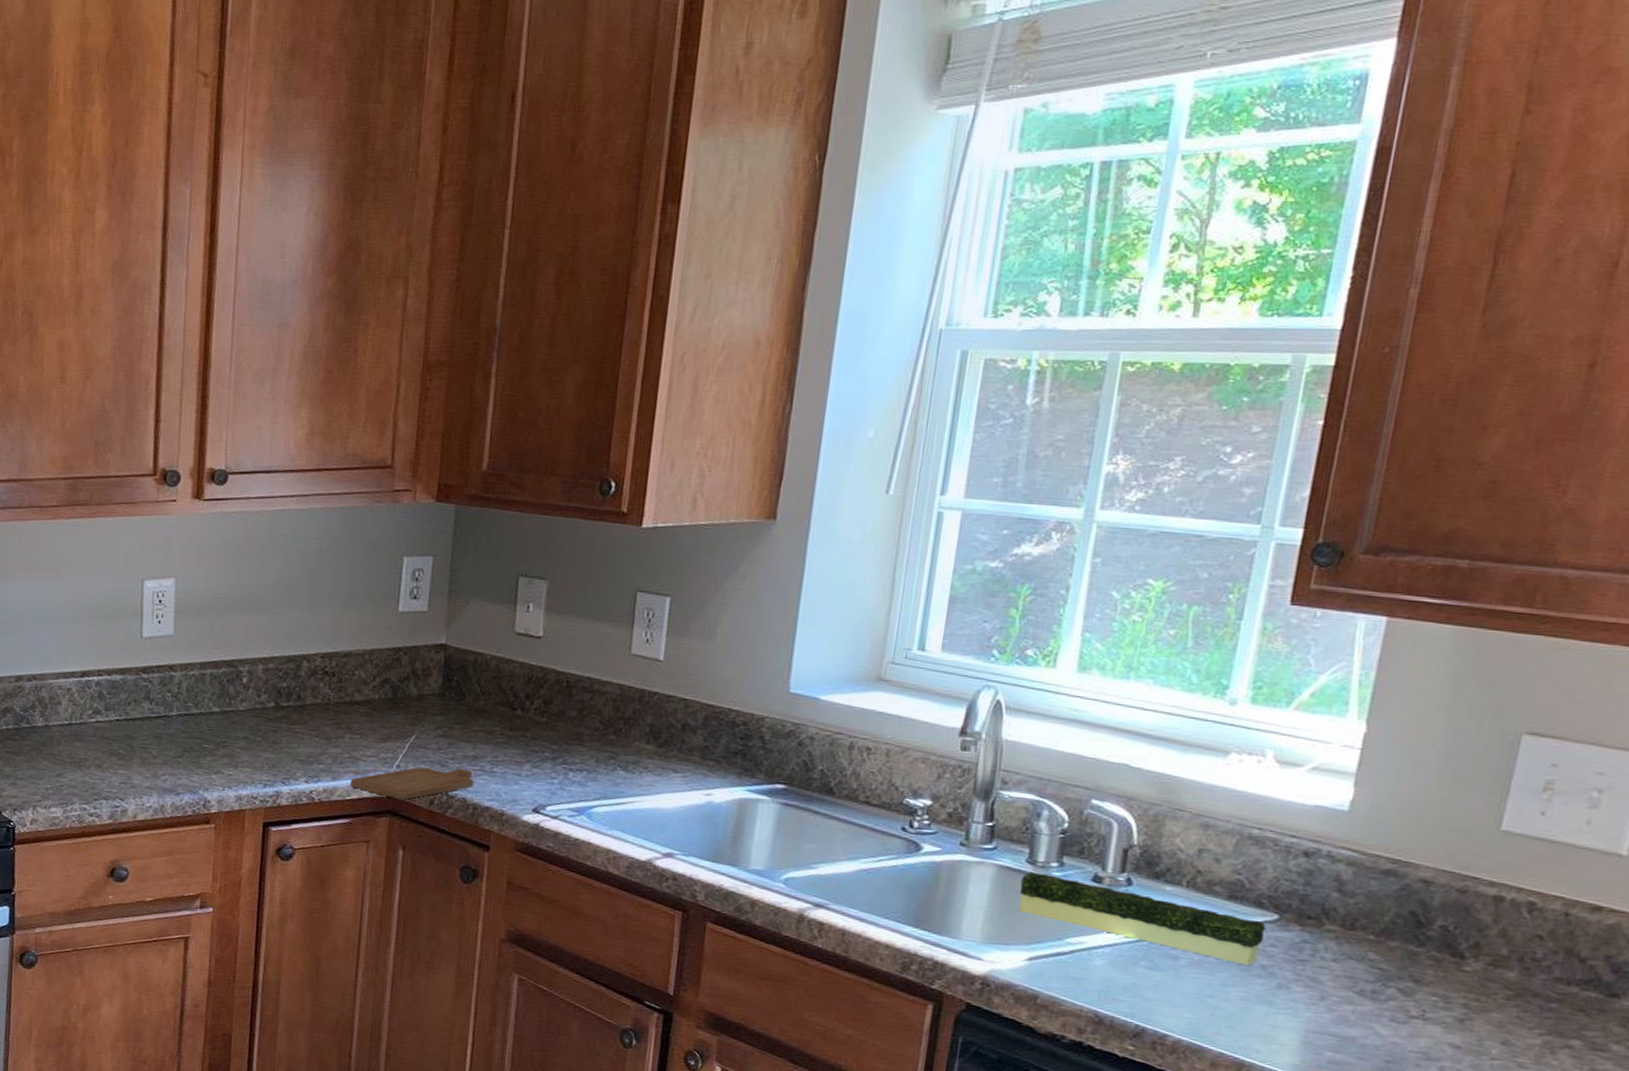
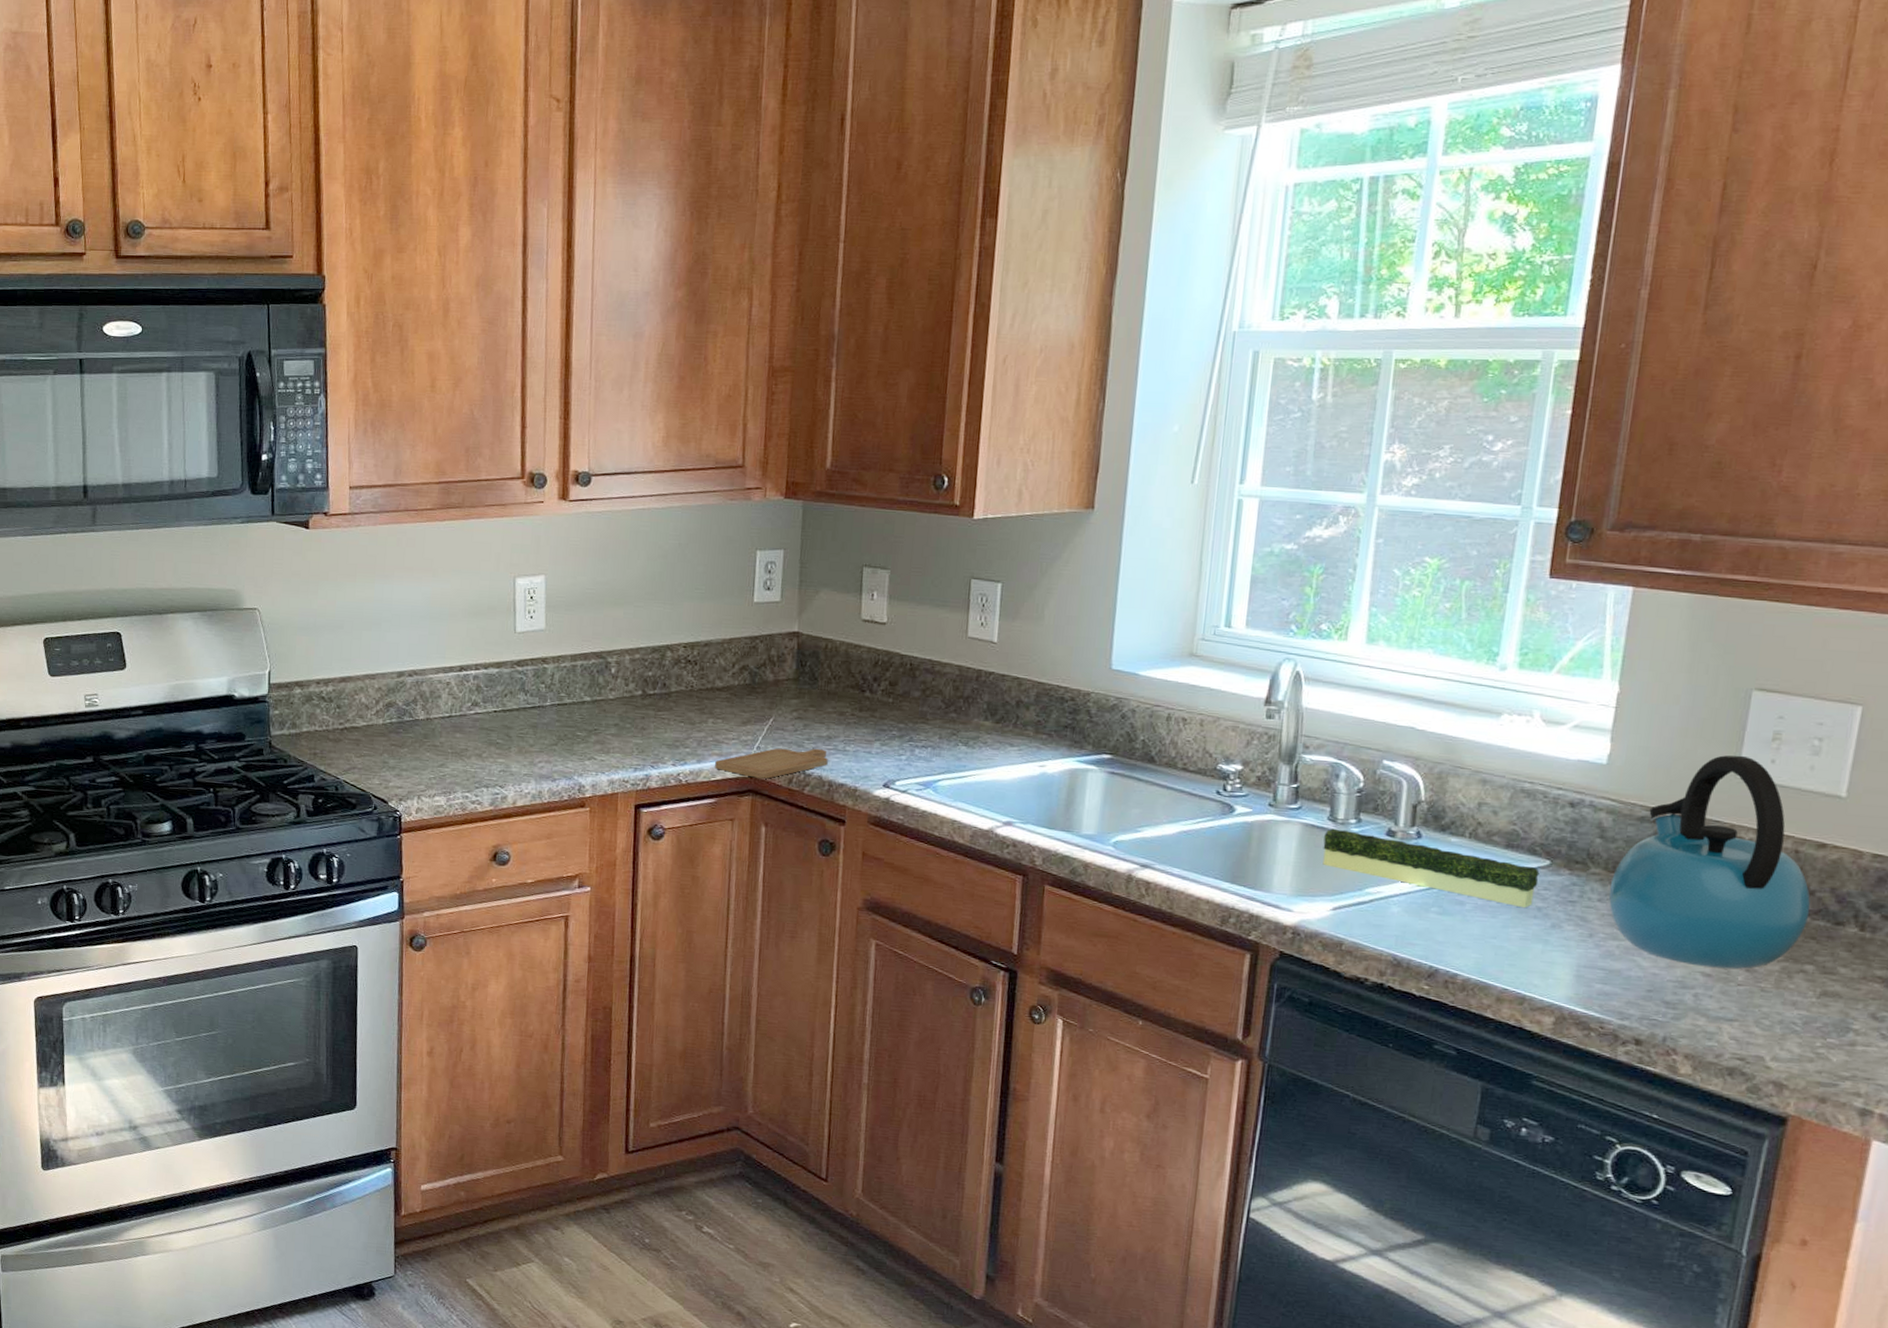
kettle: none [1345,805,1581,1042] -> present [1608,755,1811,970]

